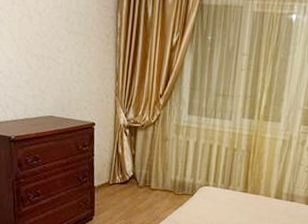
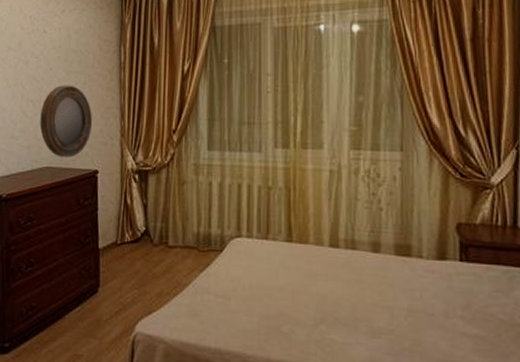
home mirror: none [43,43,91,110] -> present [39,85,93,157]

